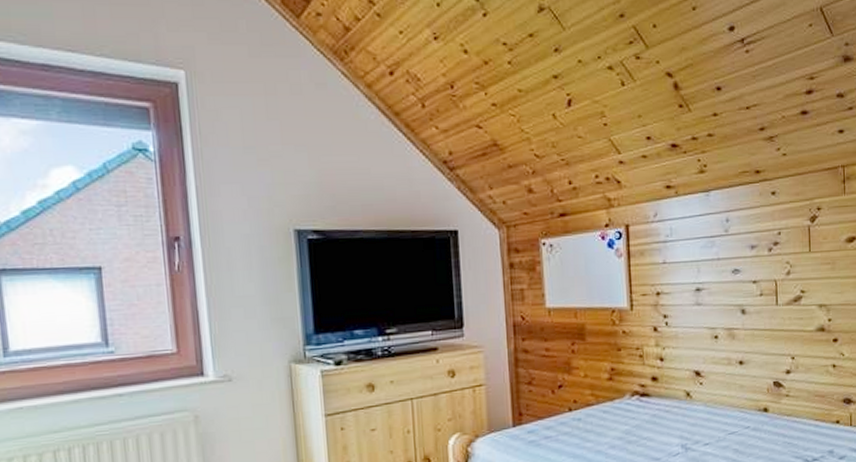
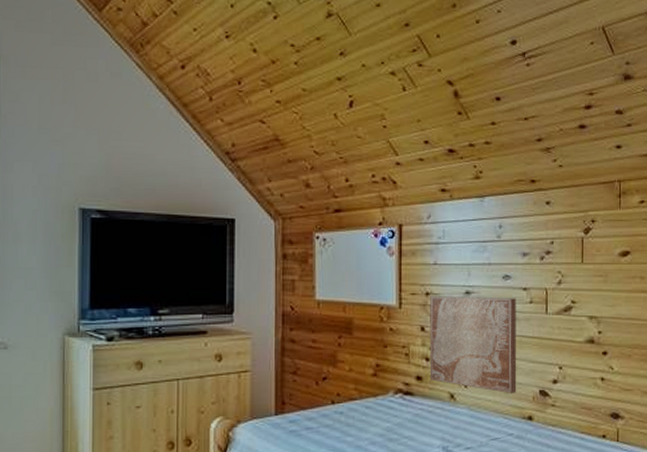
wall art: none [661,292,751,388] -> present [429,296,517,394]

